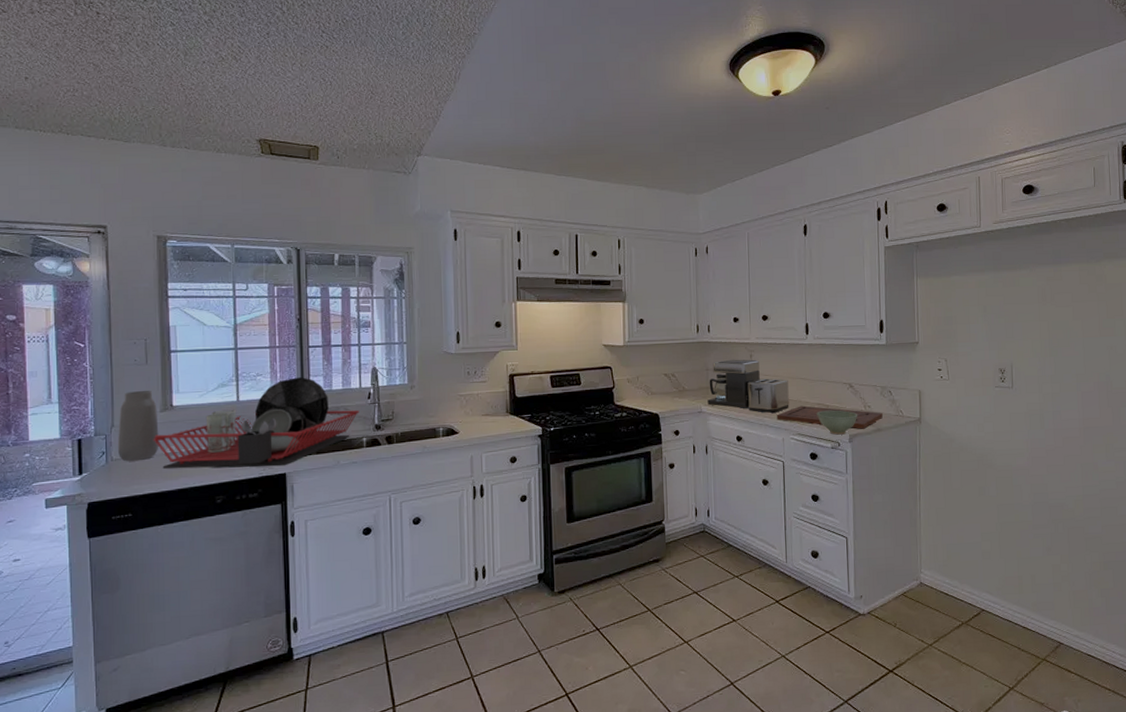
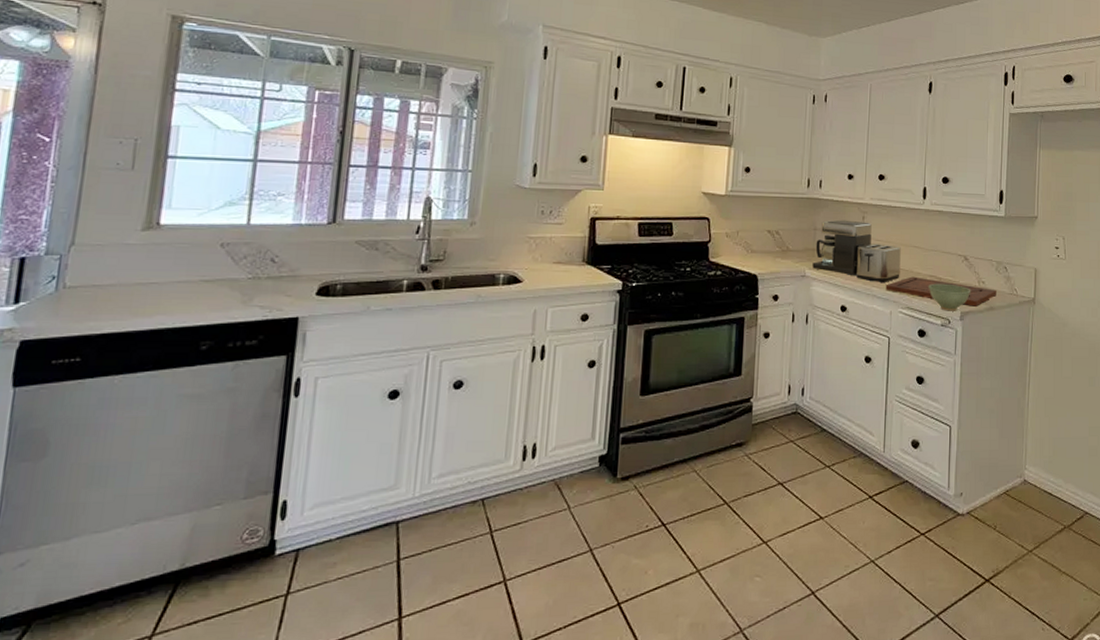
vase: present [117,390,159,462] -> none [73,201,138,291]
dish rack: present [153,377,359,469] -> none [125,201,403,309]

